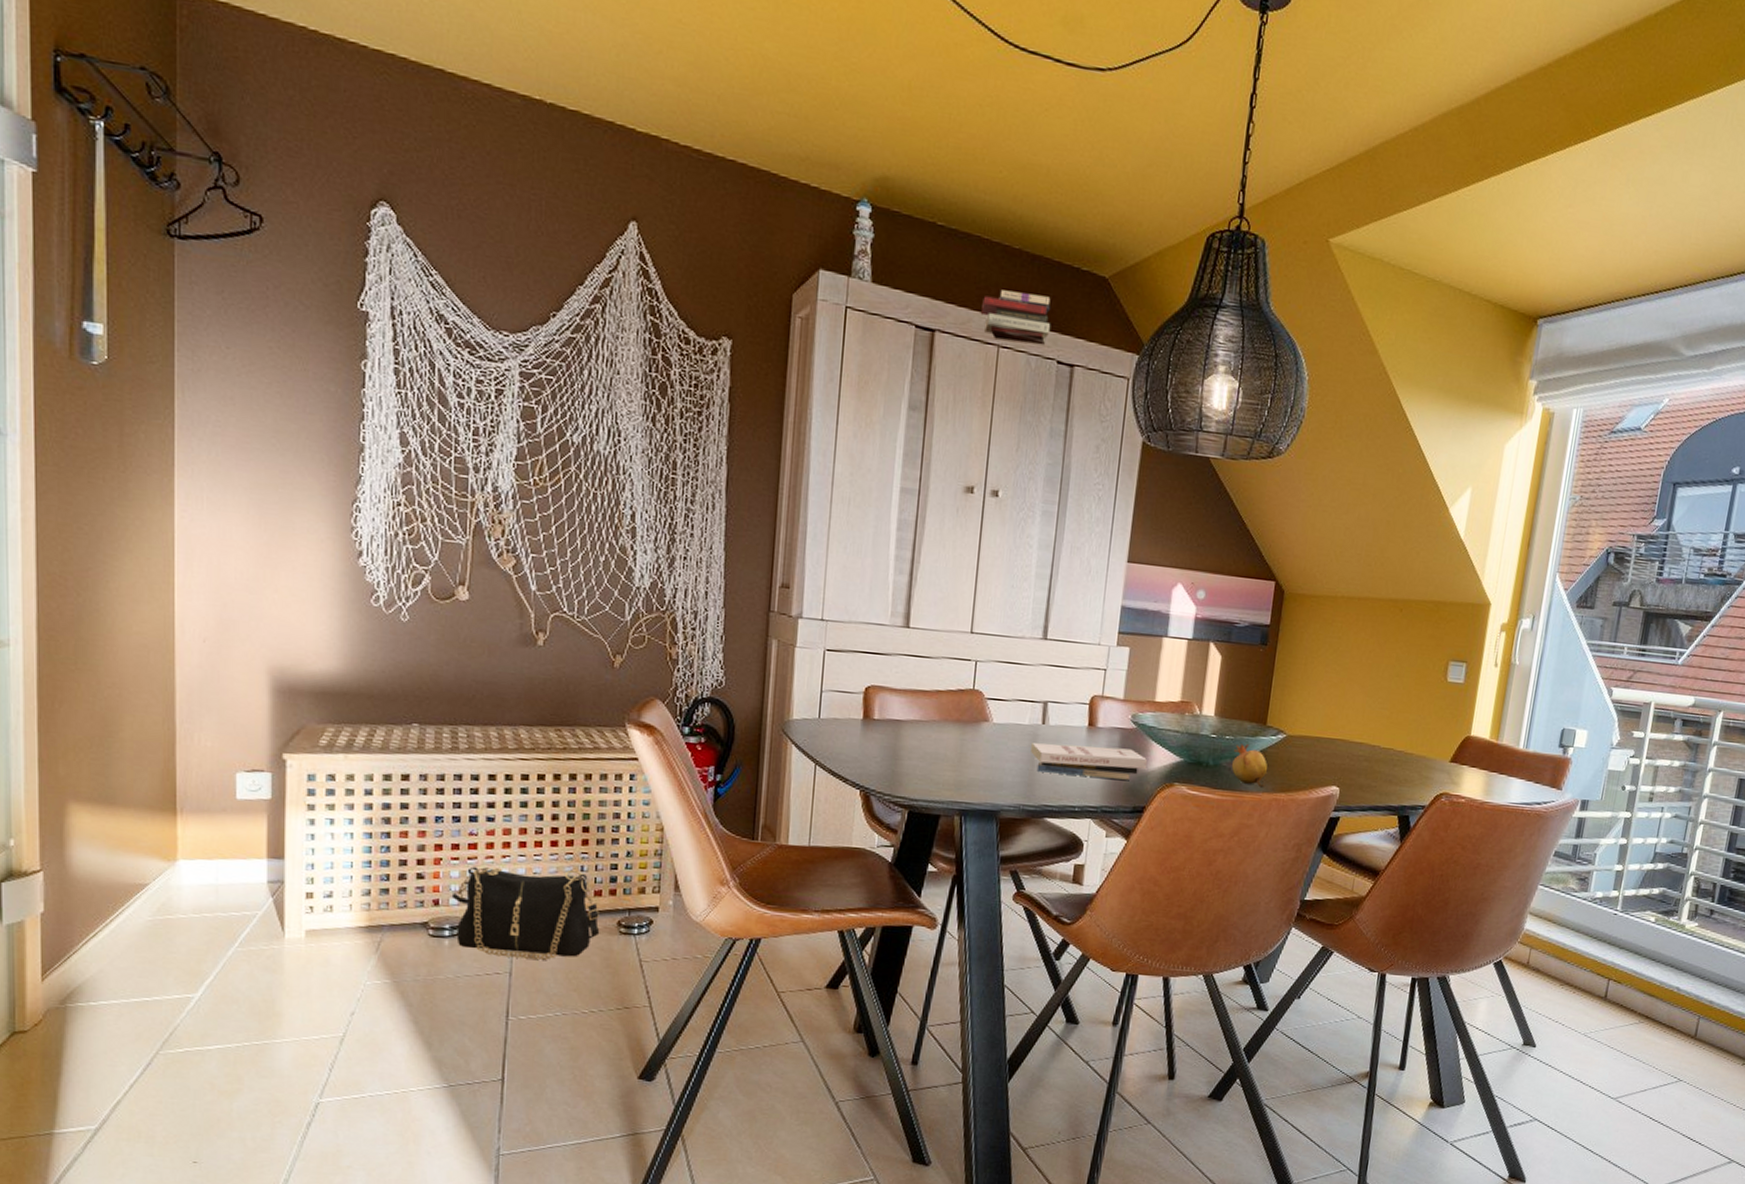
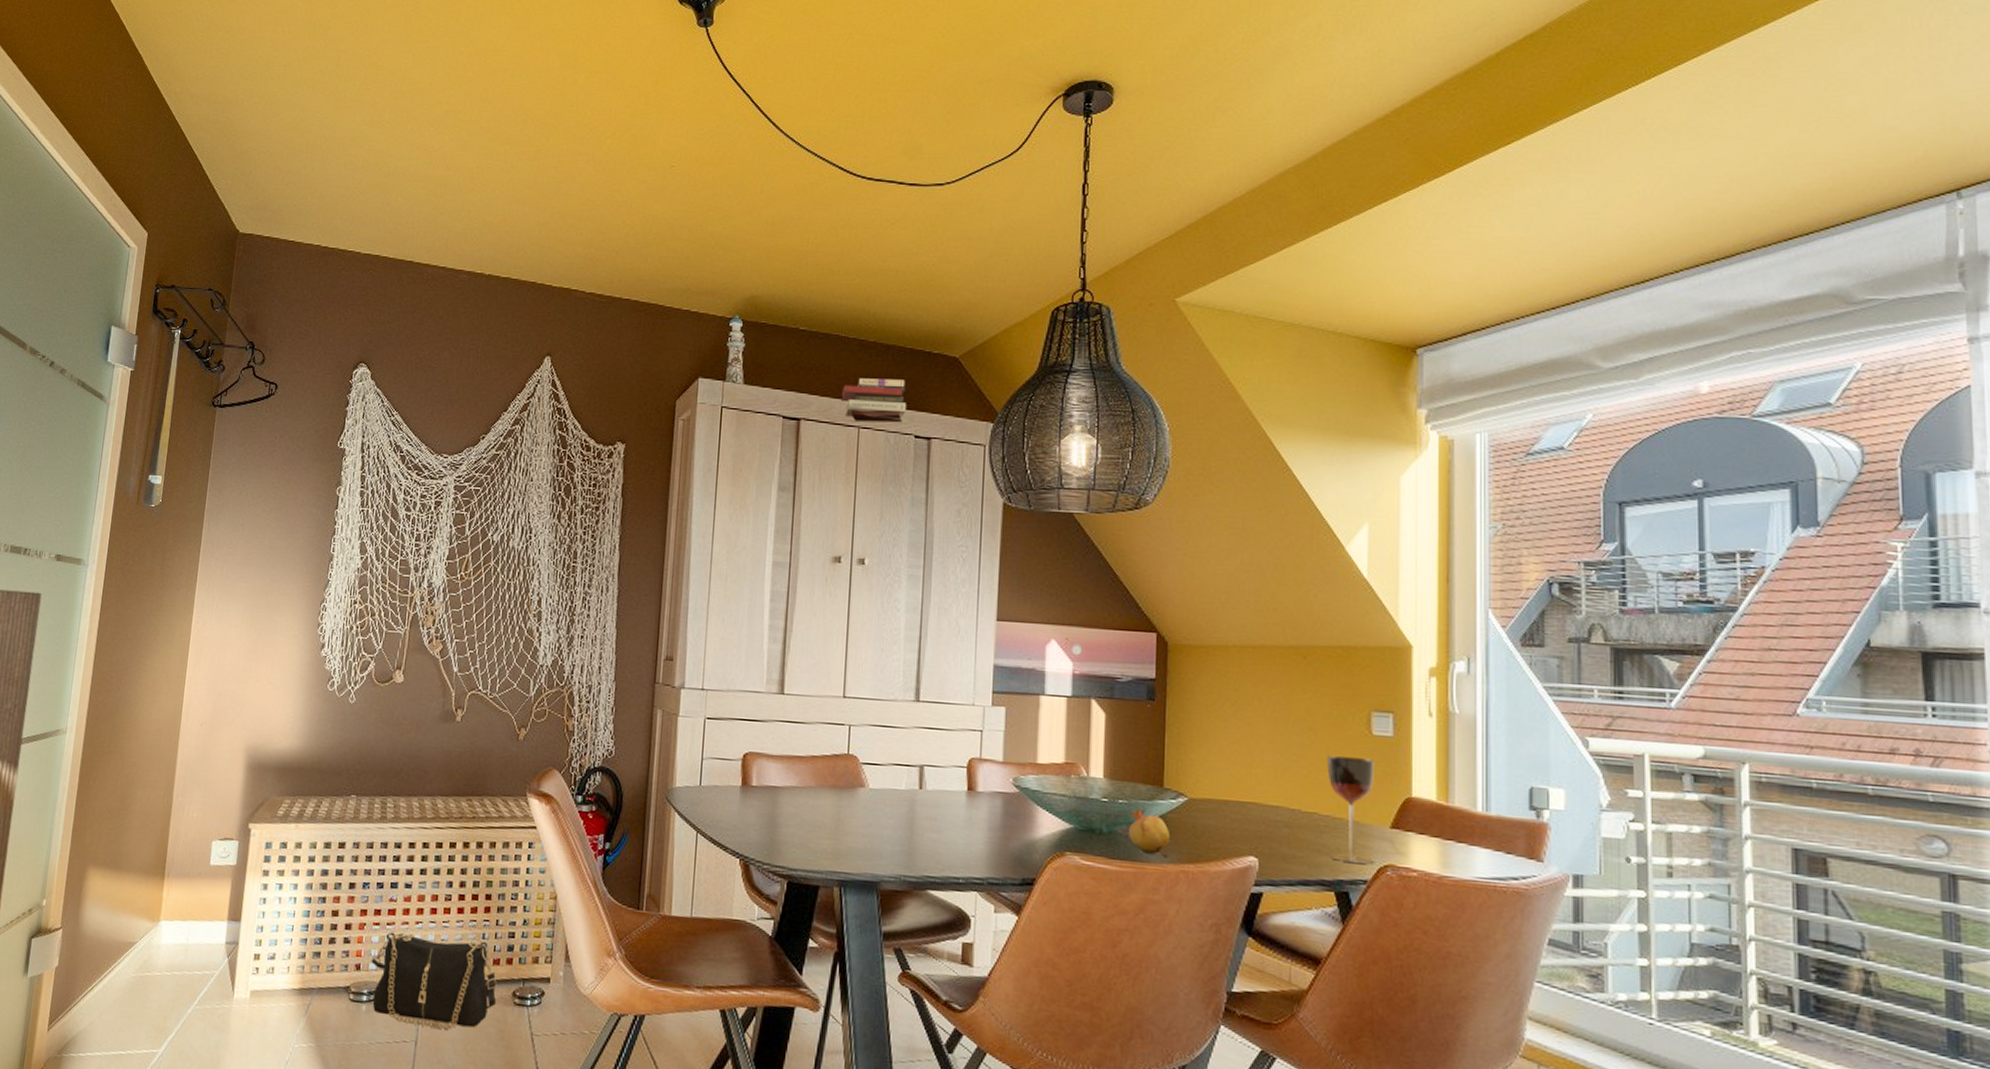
books: present [1031,743,1148,780] -> none [909,809,1035,849]
wineglass: none [1399,699,1445,792] -> present [1327,756,1375,864]

